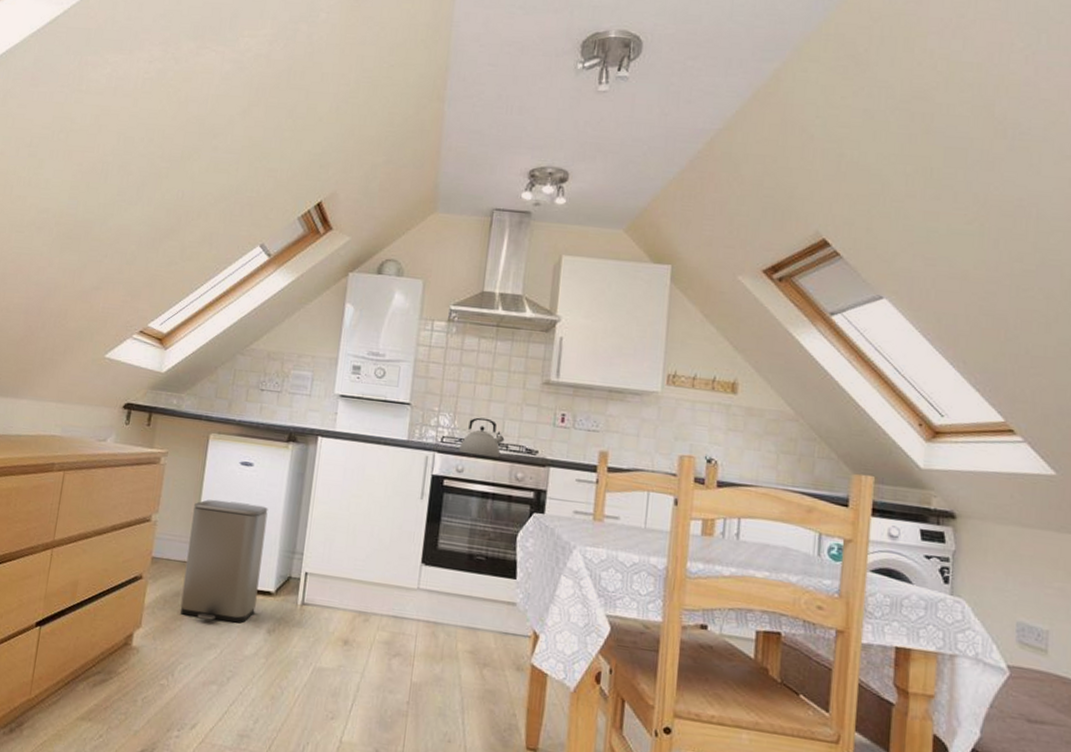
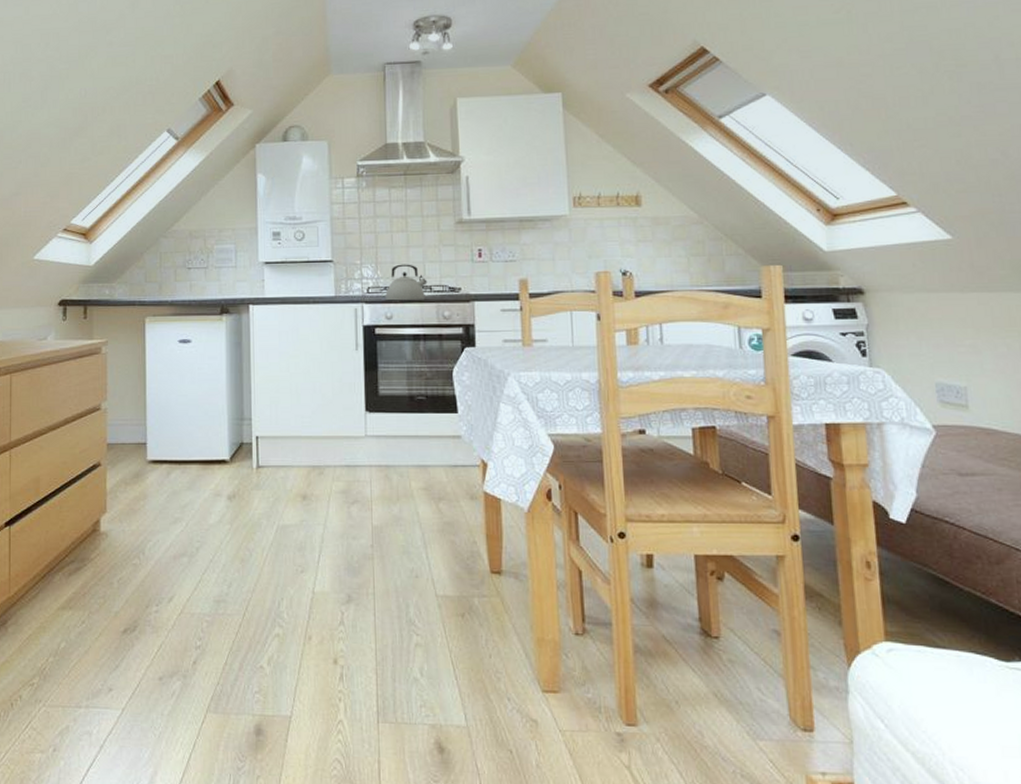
pedal bin: present [180,499,268,623] -> none [140,379,213,496]

